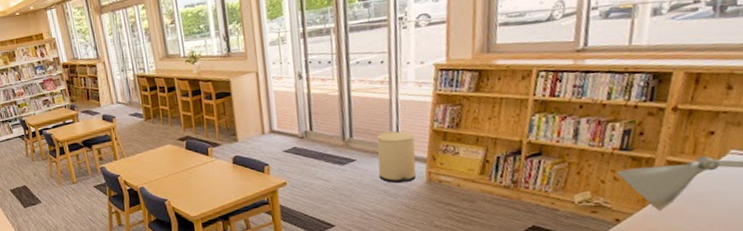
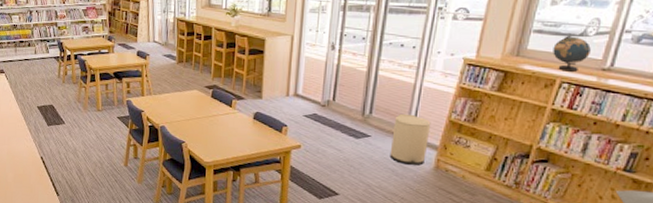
globe: none [522,22,561,60] -> present [553,35,591,72]

